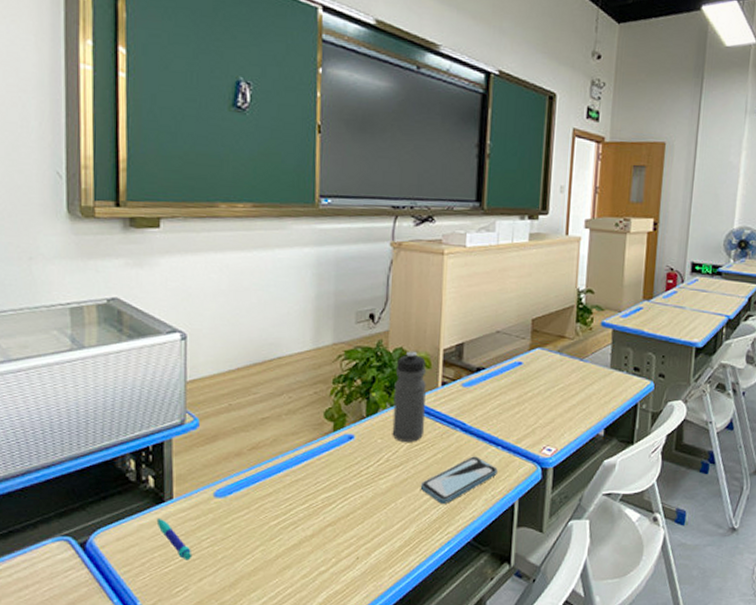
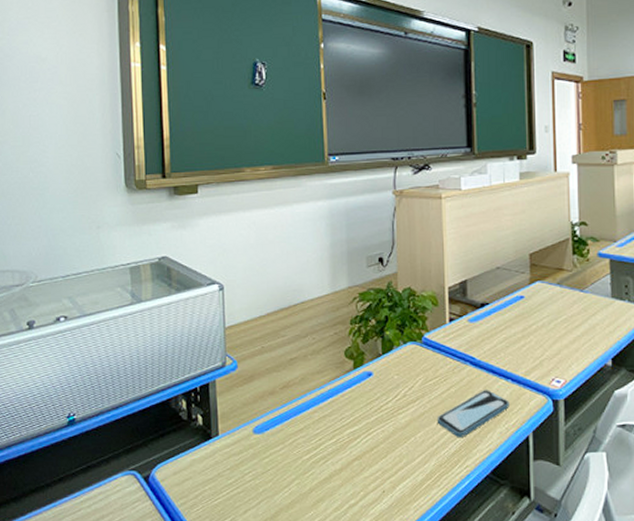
pen: present [156,517,193,561] -> none [206,453,238,493]
water bottle: present [392,351,426,442] -> none [406,290,437,377]

